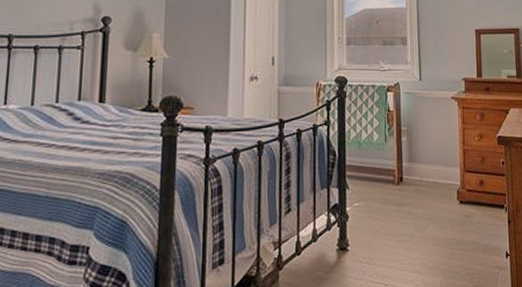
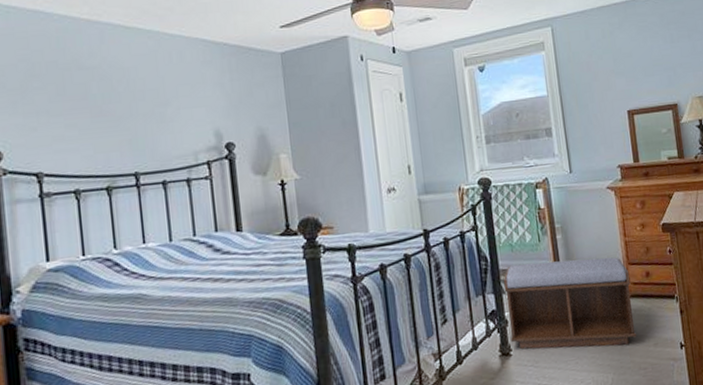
bench: none [348,161,467,250] -> present [503,257,637,350]

